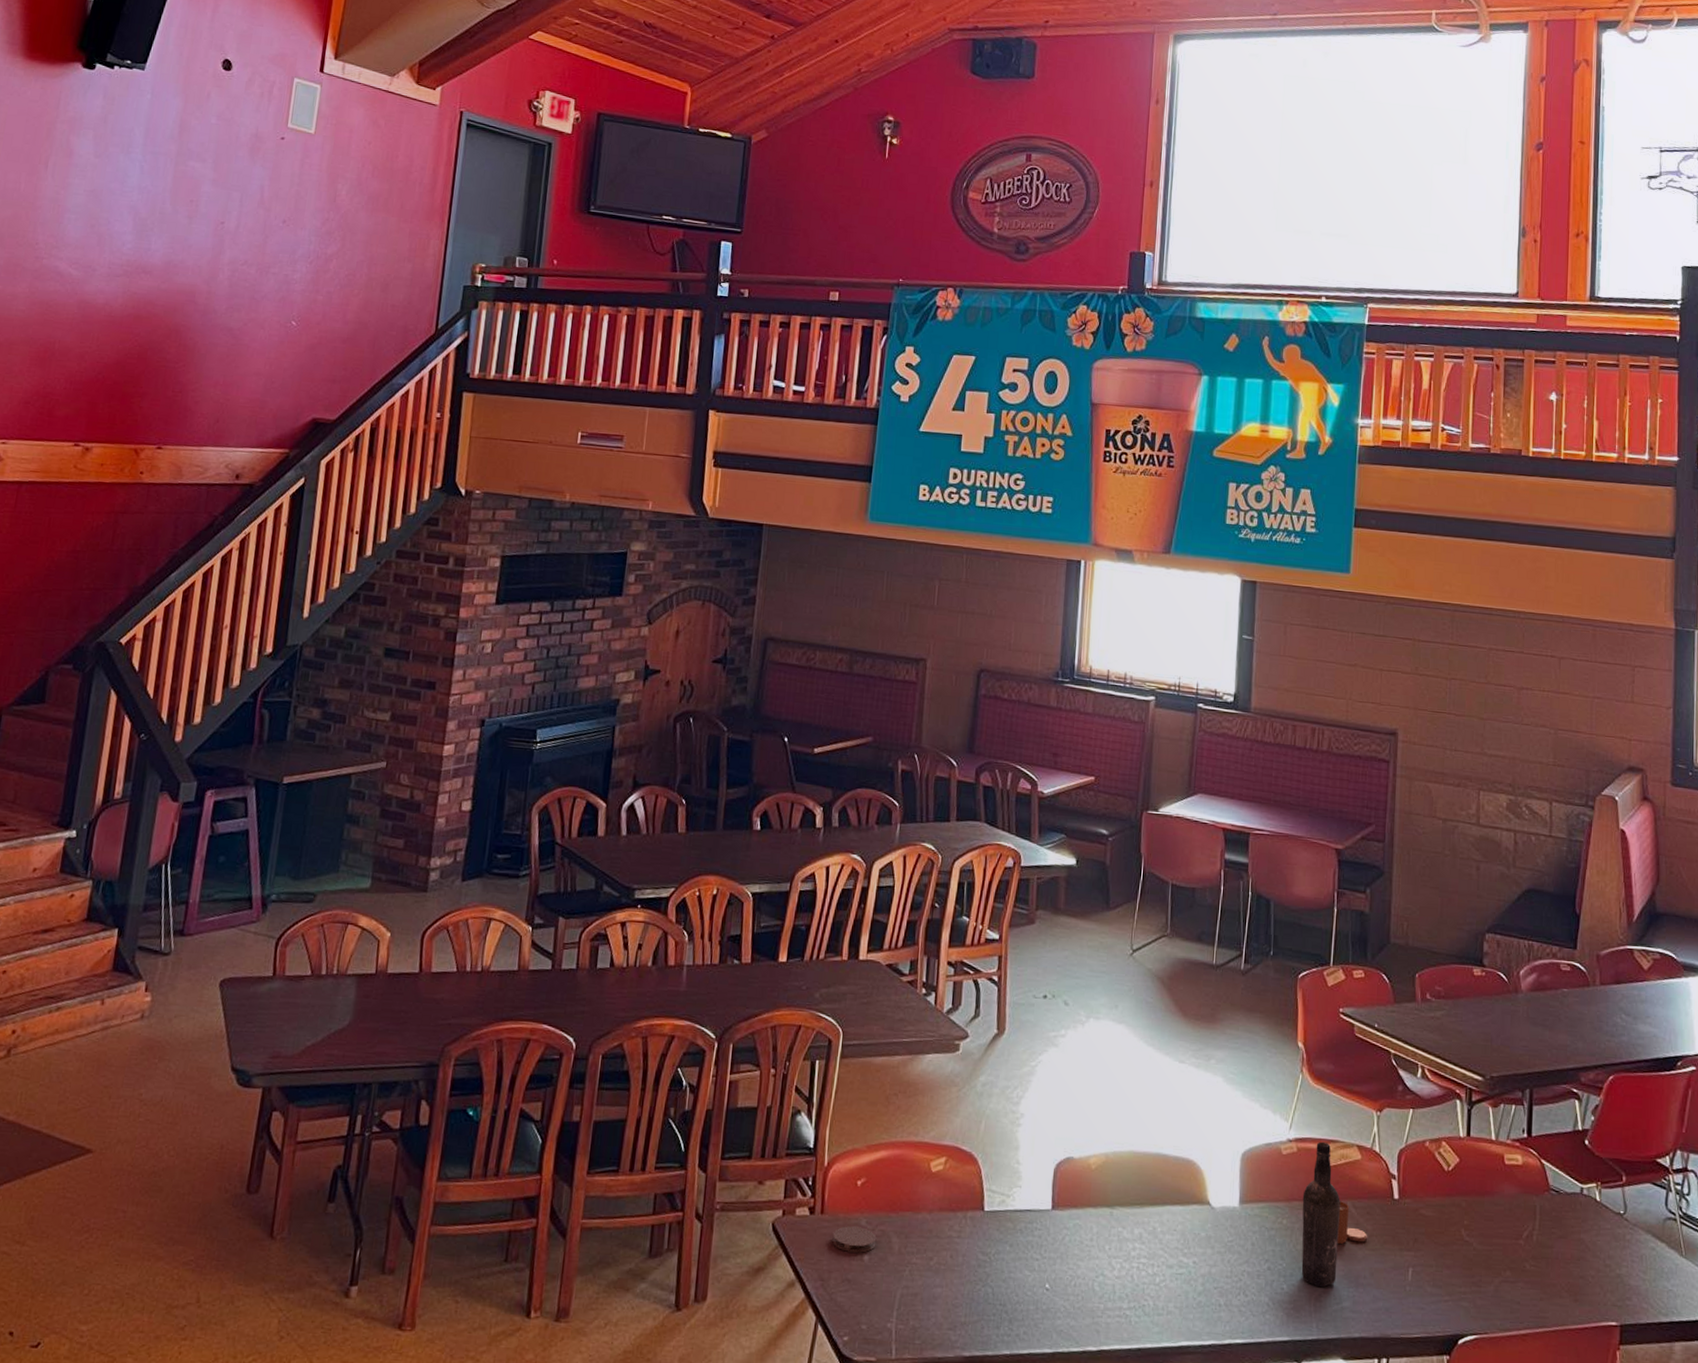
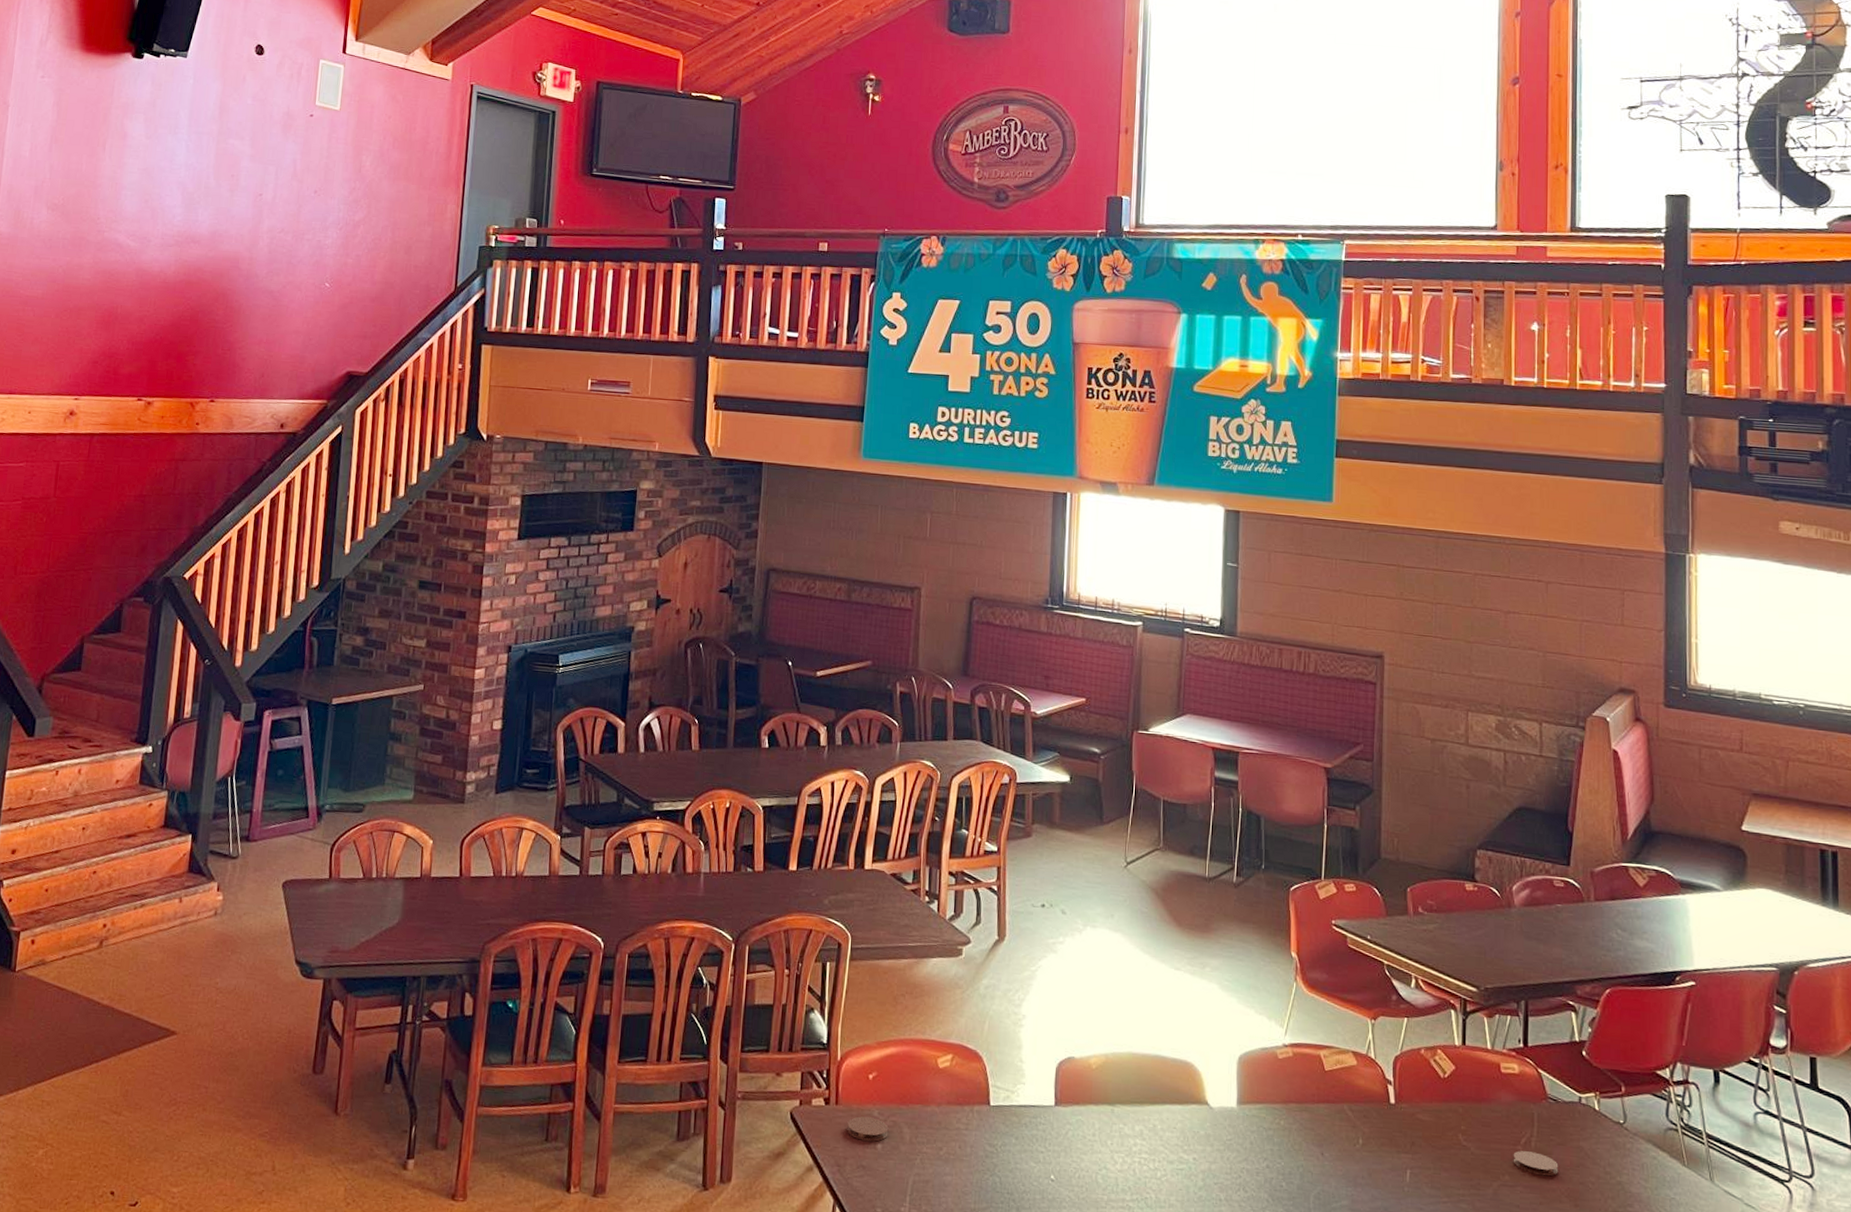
beer bottle: present [1301,1141,1340,1288] -> none [1299,1047,1337,1186]
candle: present [1337,1201,1367,1245] -> none [1335,1104,1364,1146]
coaster: none [1514,1245,1559,1271] -> present [1513,1151,1559,1177]

